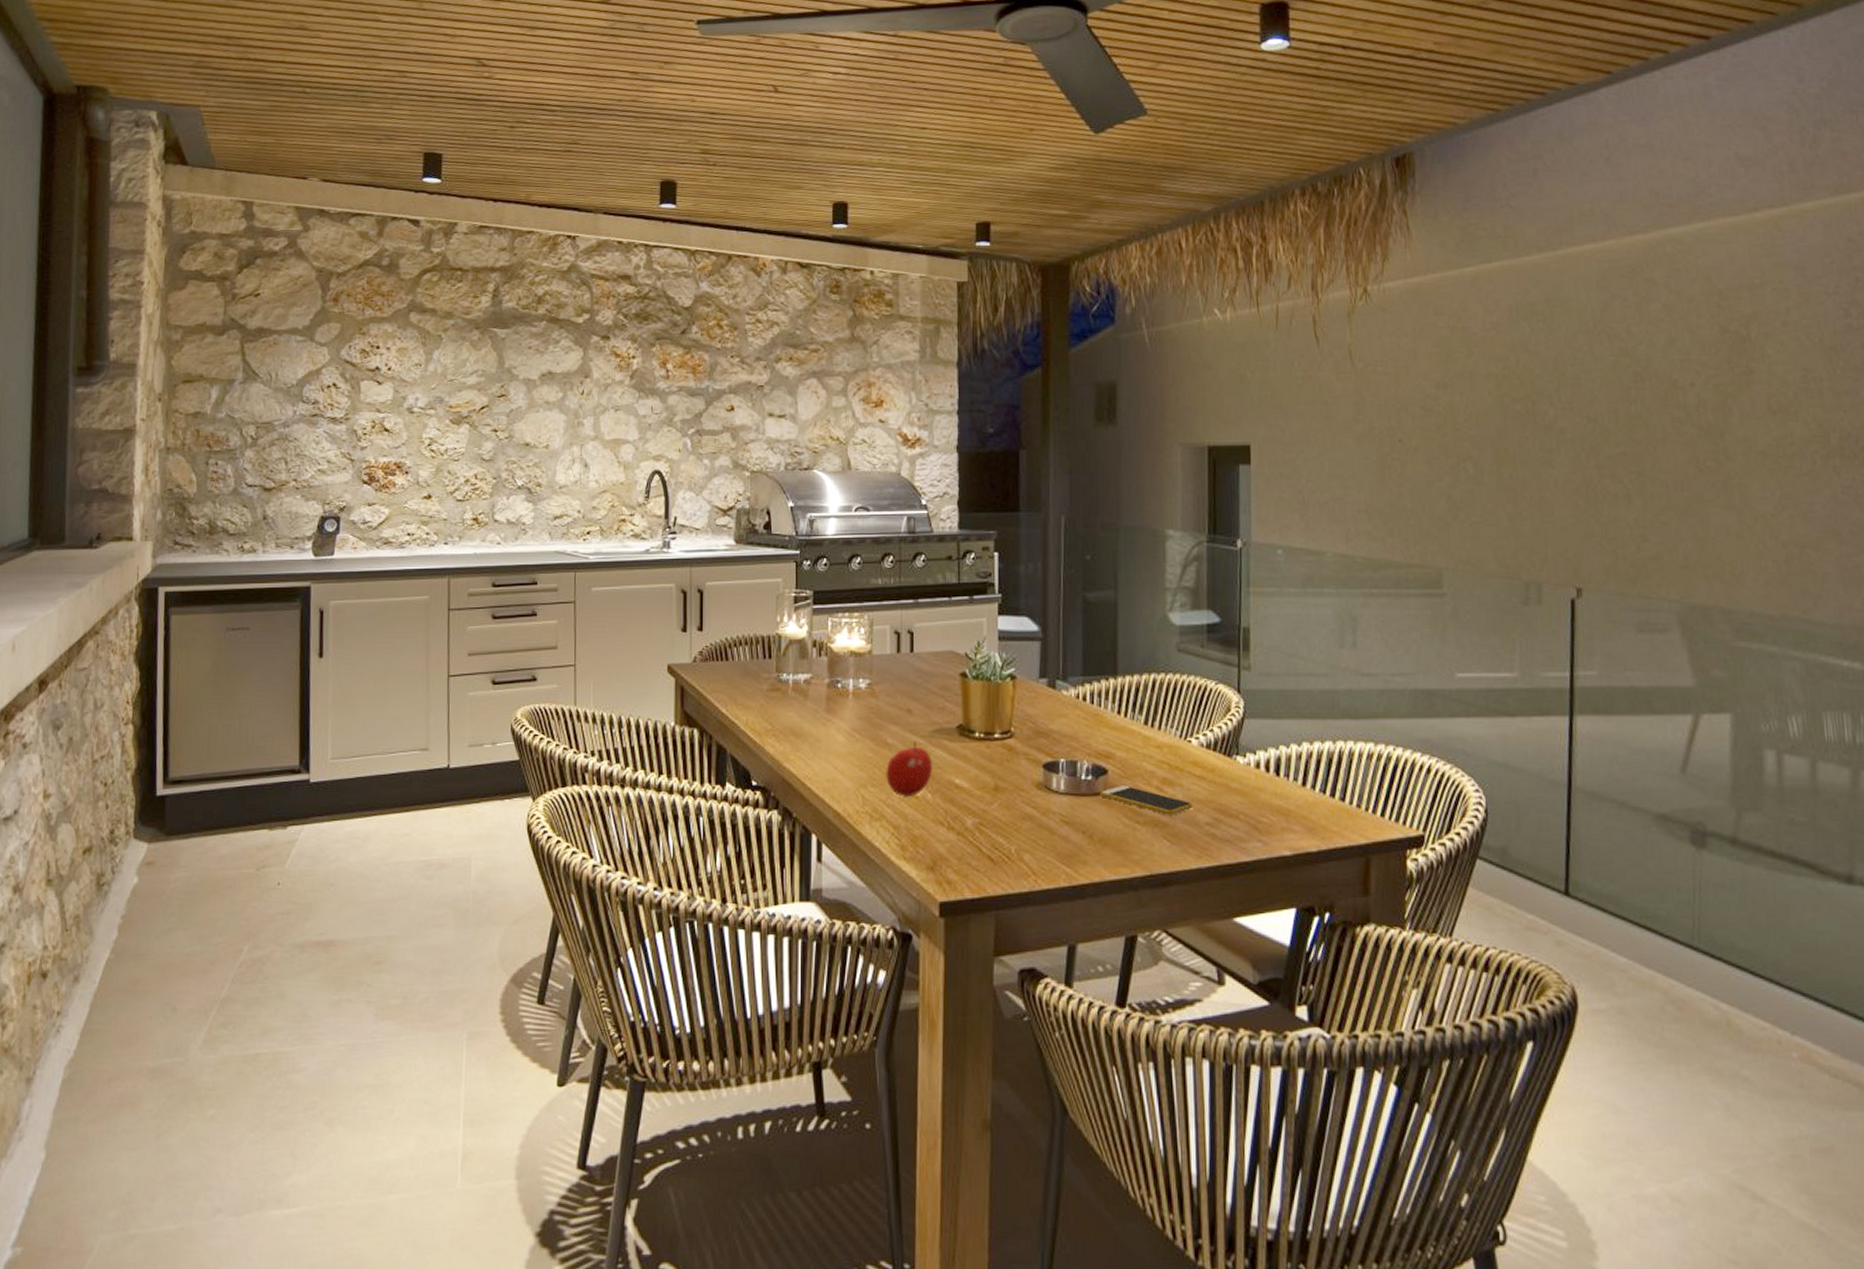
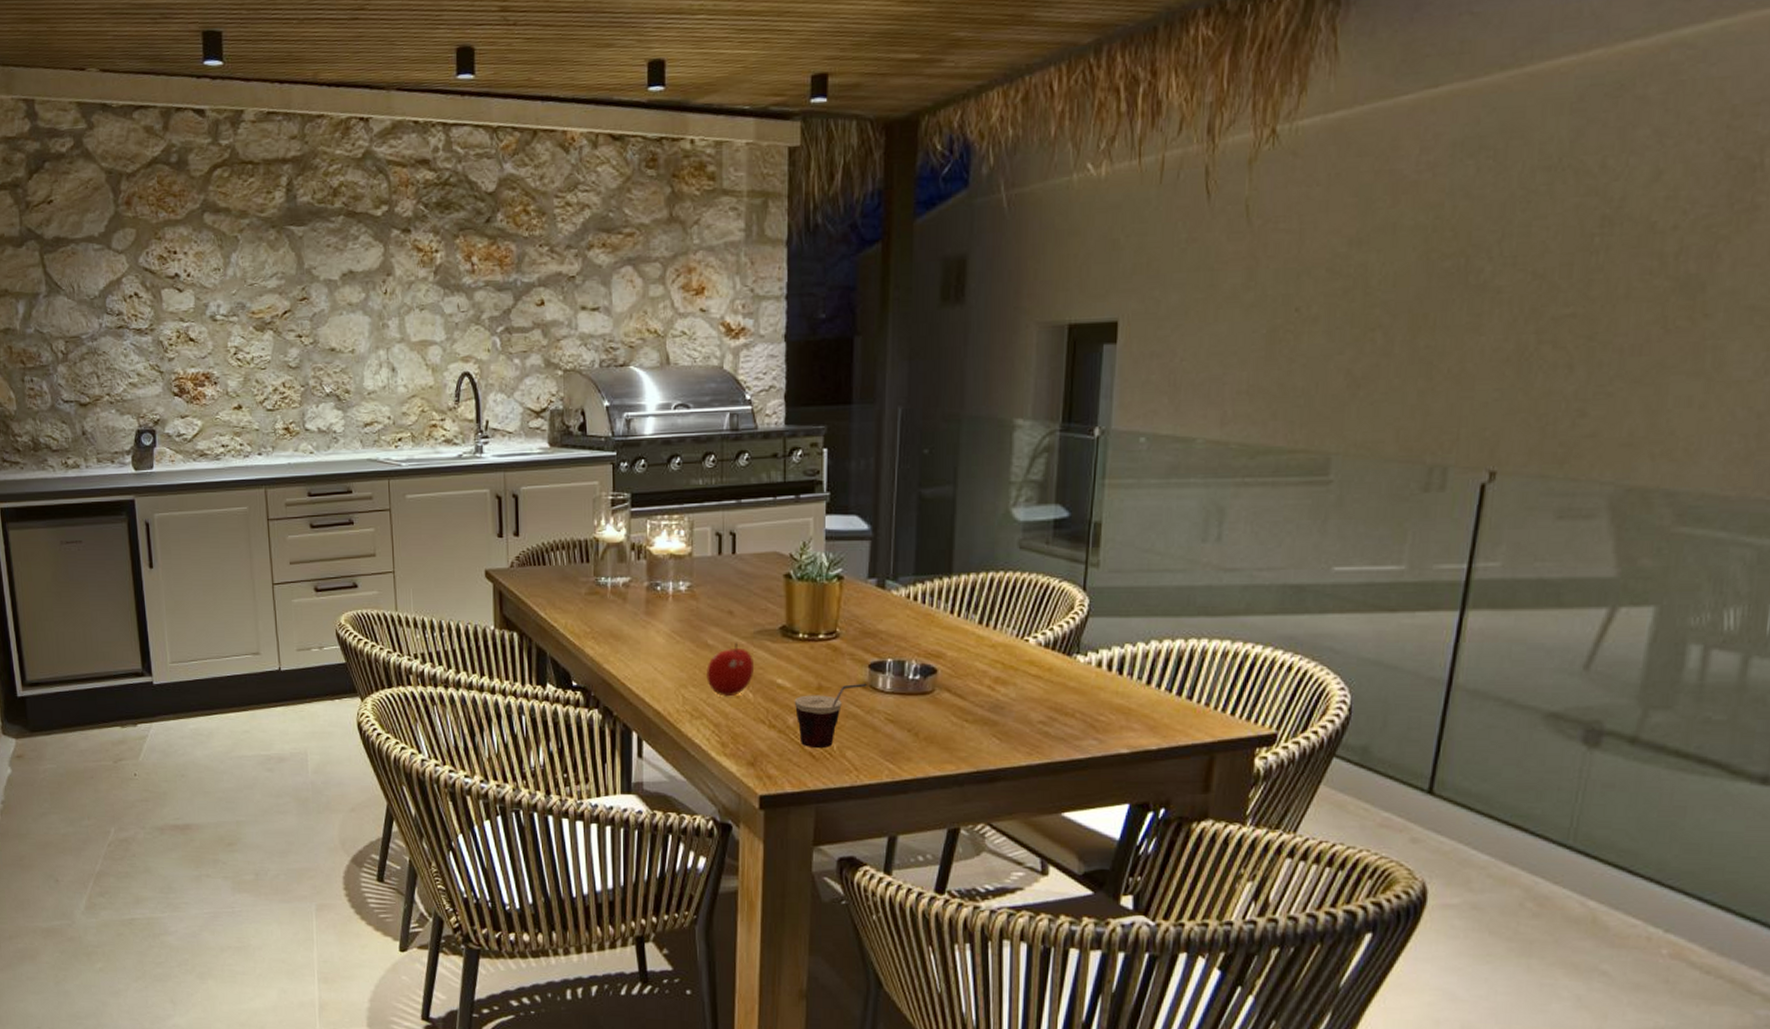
cup: none [972,783,1042,852] -> present [794,683,867,749]
smartphone: present [1100,786,1193,815] -> none [928,685,1026,714]

